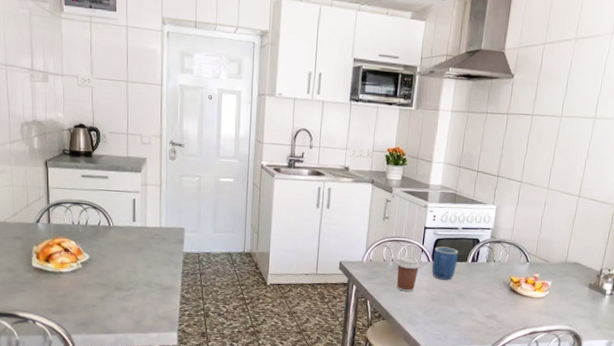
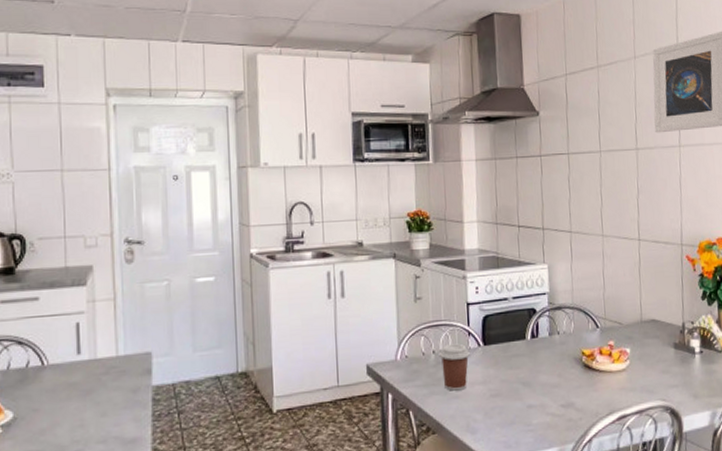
mug: present [431,246,458,280] -> none [483,324,514,368]

